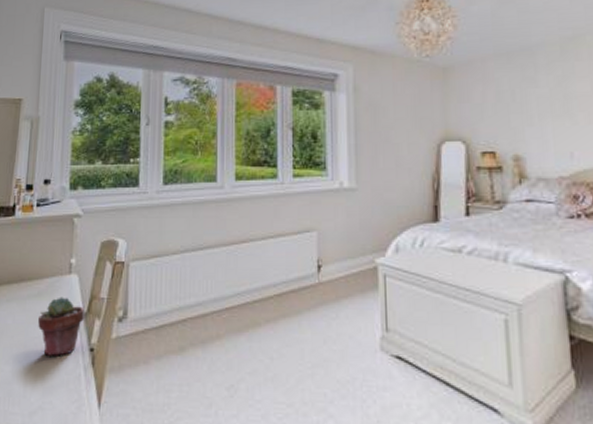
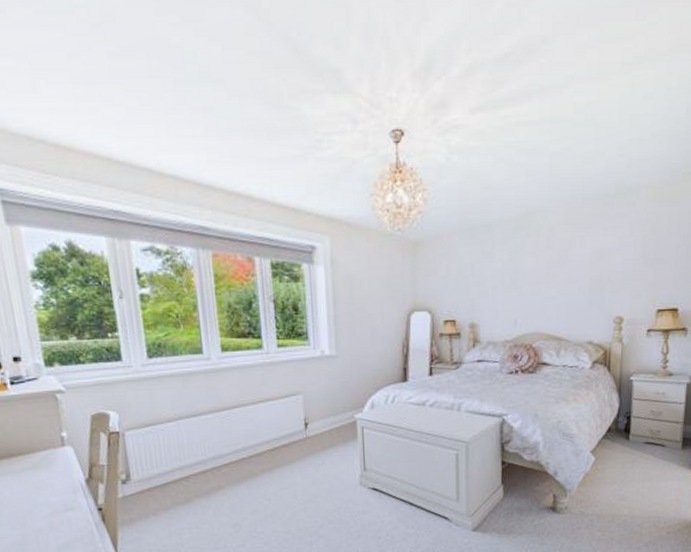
potted succulent: present [38,297,85,356] -> none [38,467,88,519]

